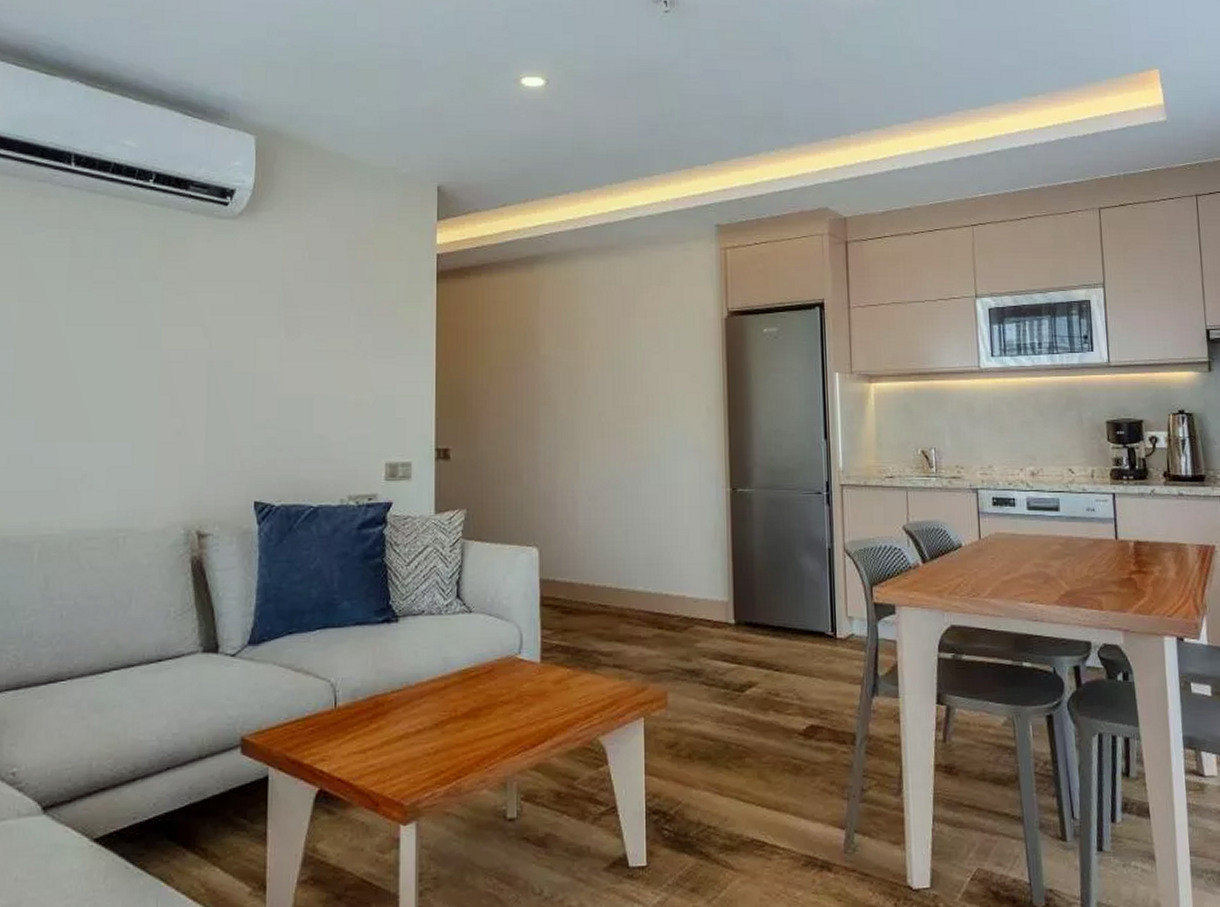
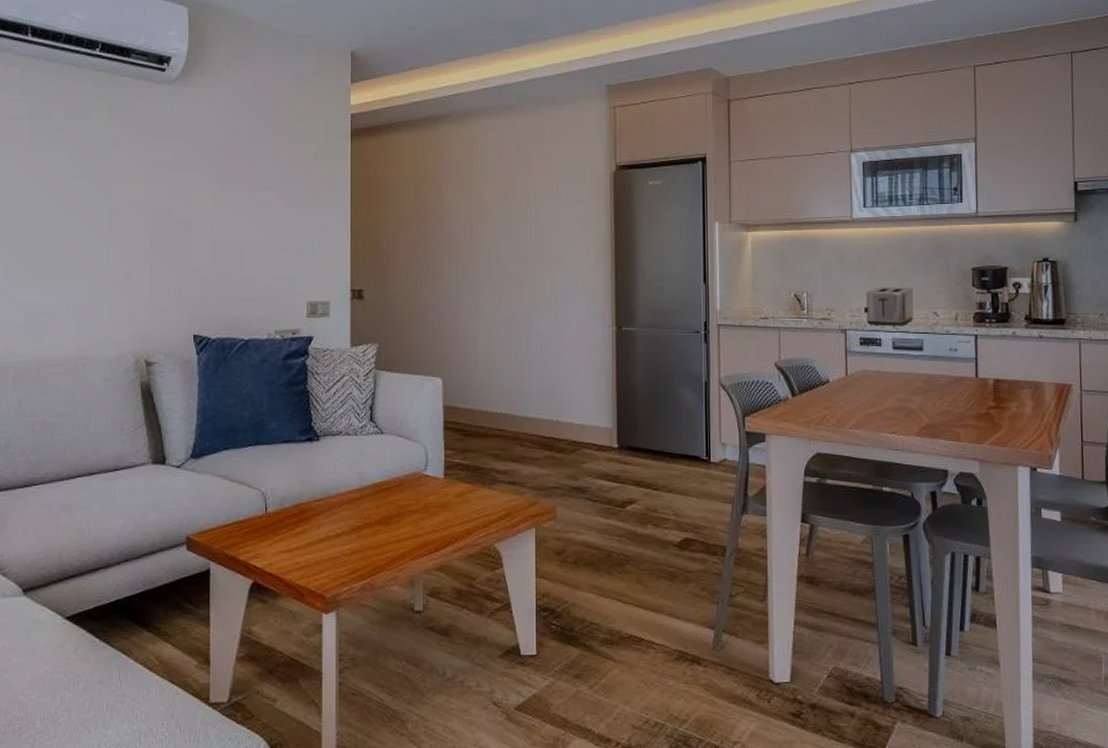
toaster: none [995,442,1049,485] -> present [863,286,914,326]

